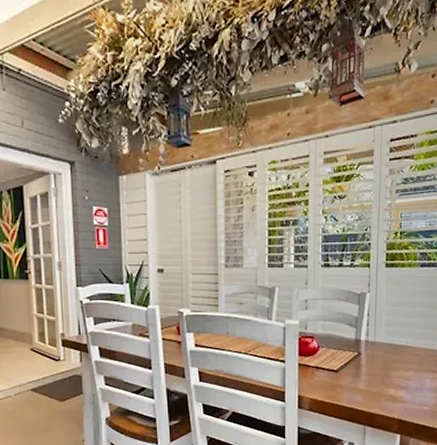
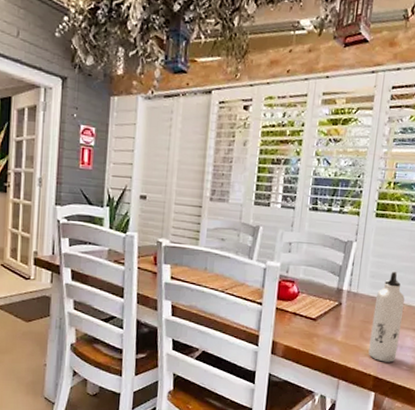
water bottle: none [390,317,421,405] -> present [368,271,405,363]

